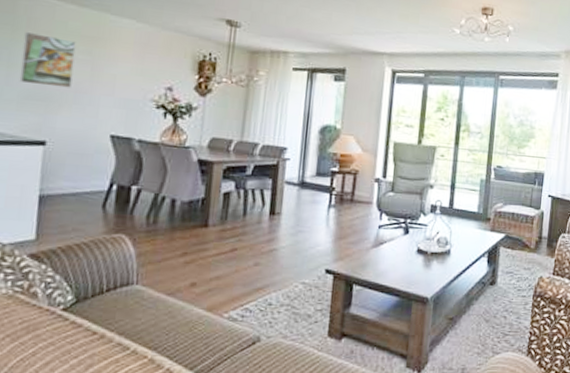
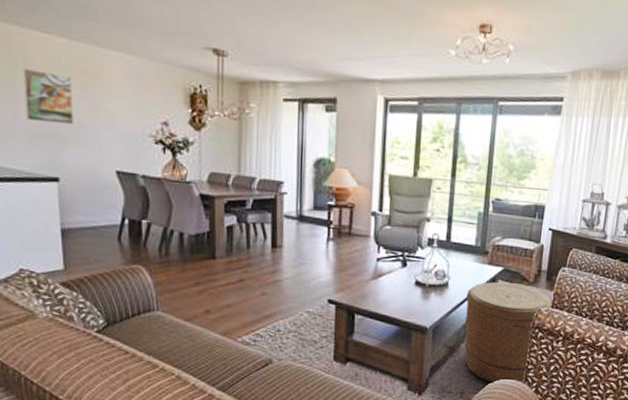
basket: none [466,249,552,357] -> present [464,282,551,384]

